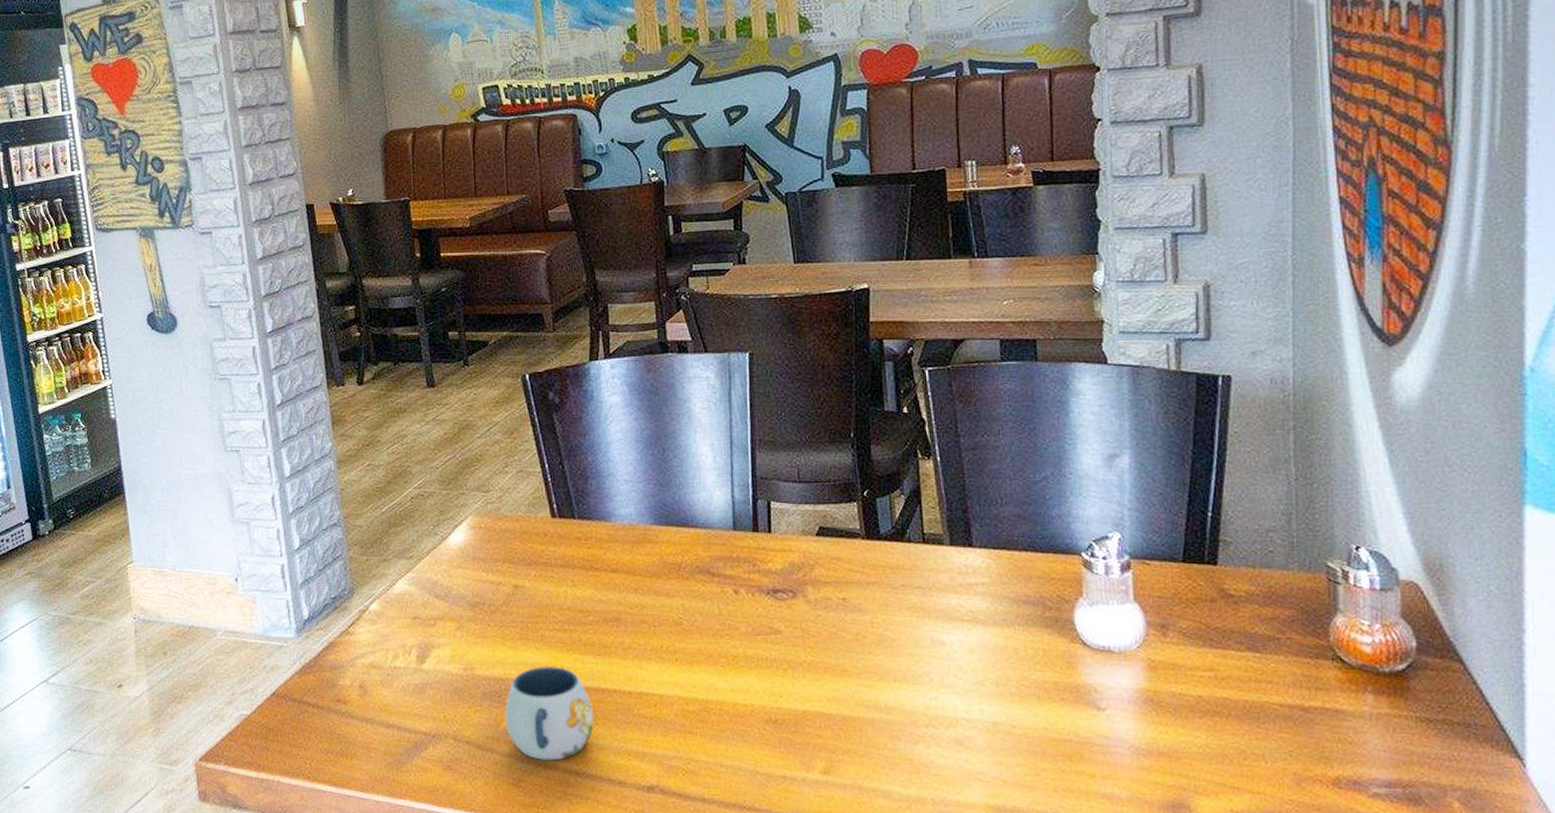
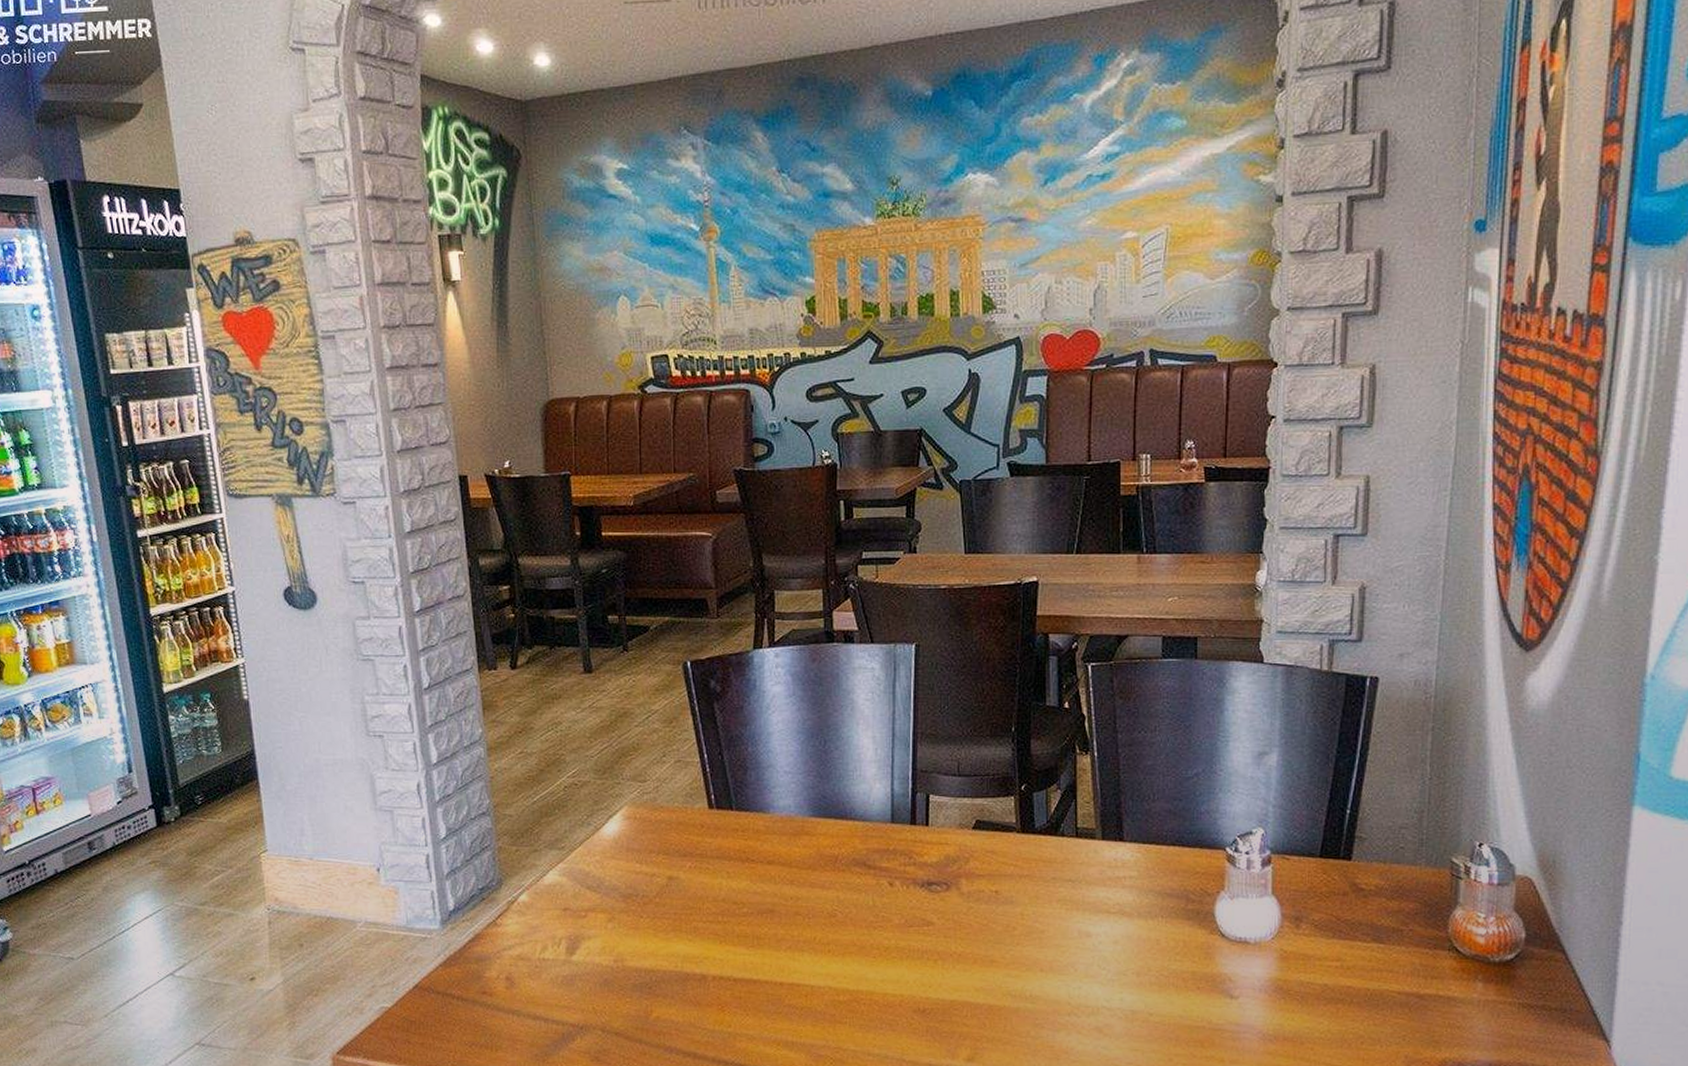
mug: present [504,665,594,761] -> none [654,957,745,1051]

